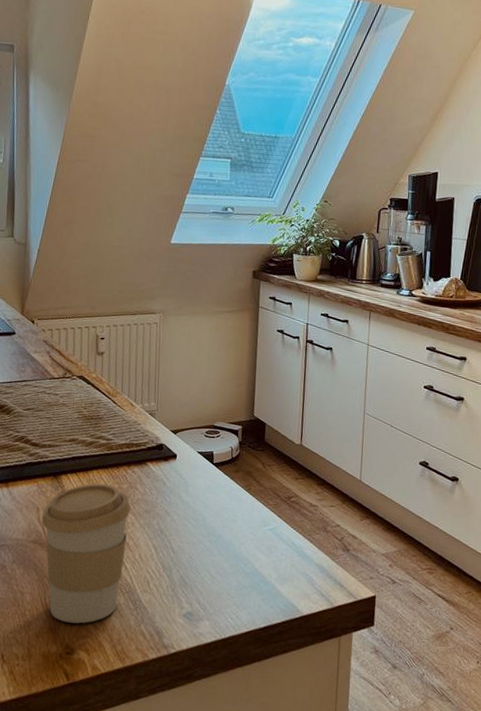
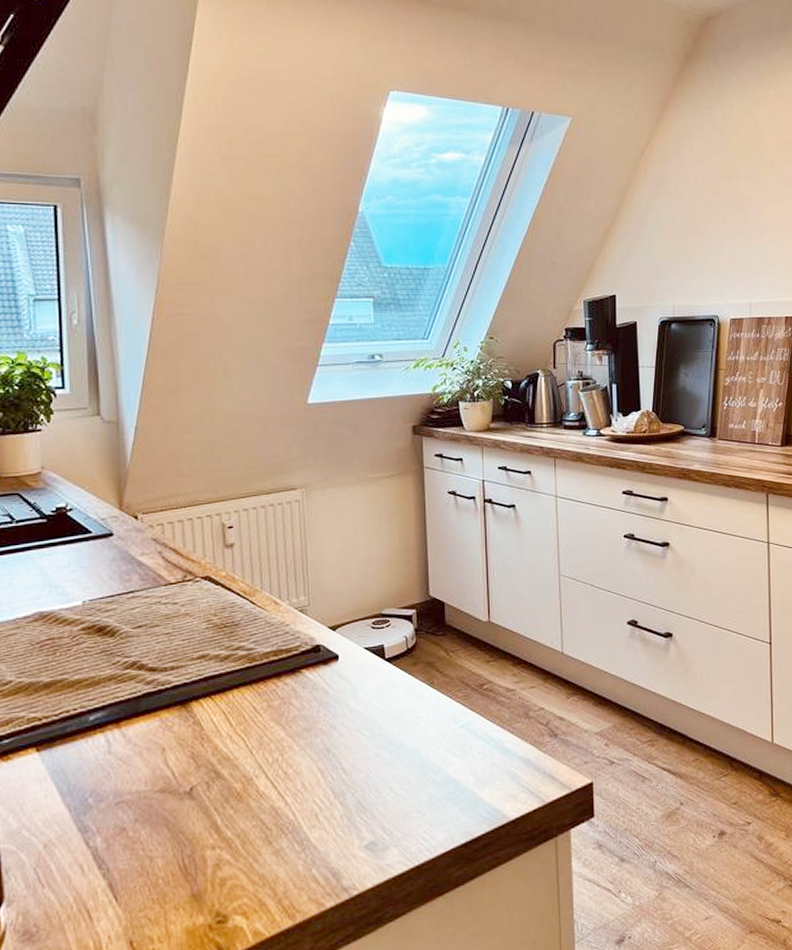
coffee cup: present [41,483,131,624] -> none [169,704,287,884]

